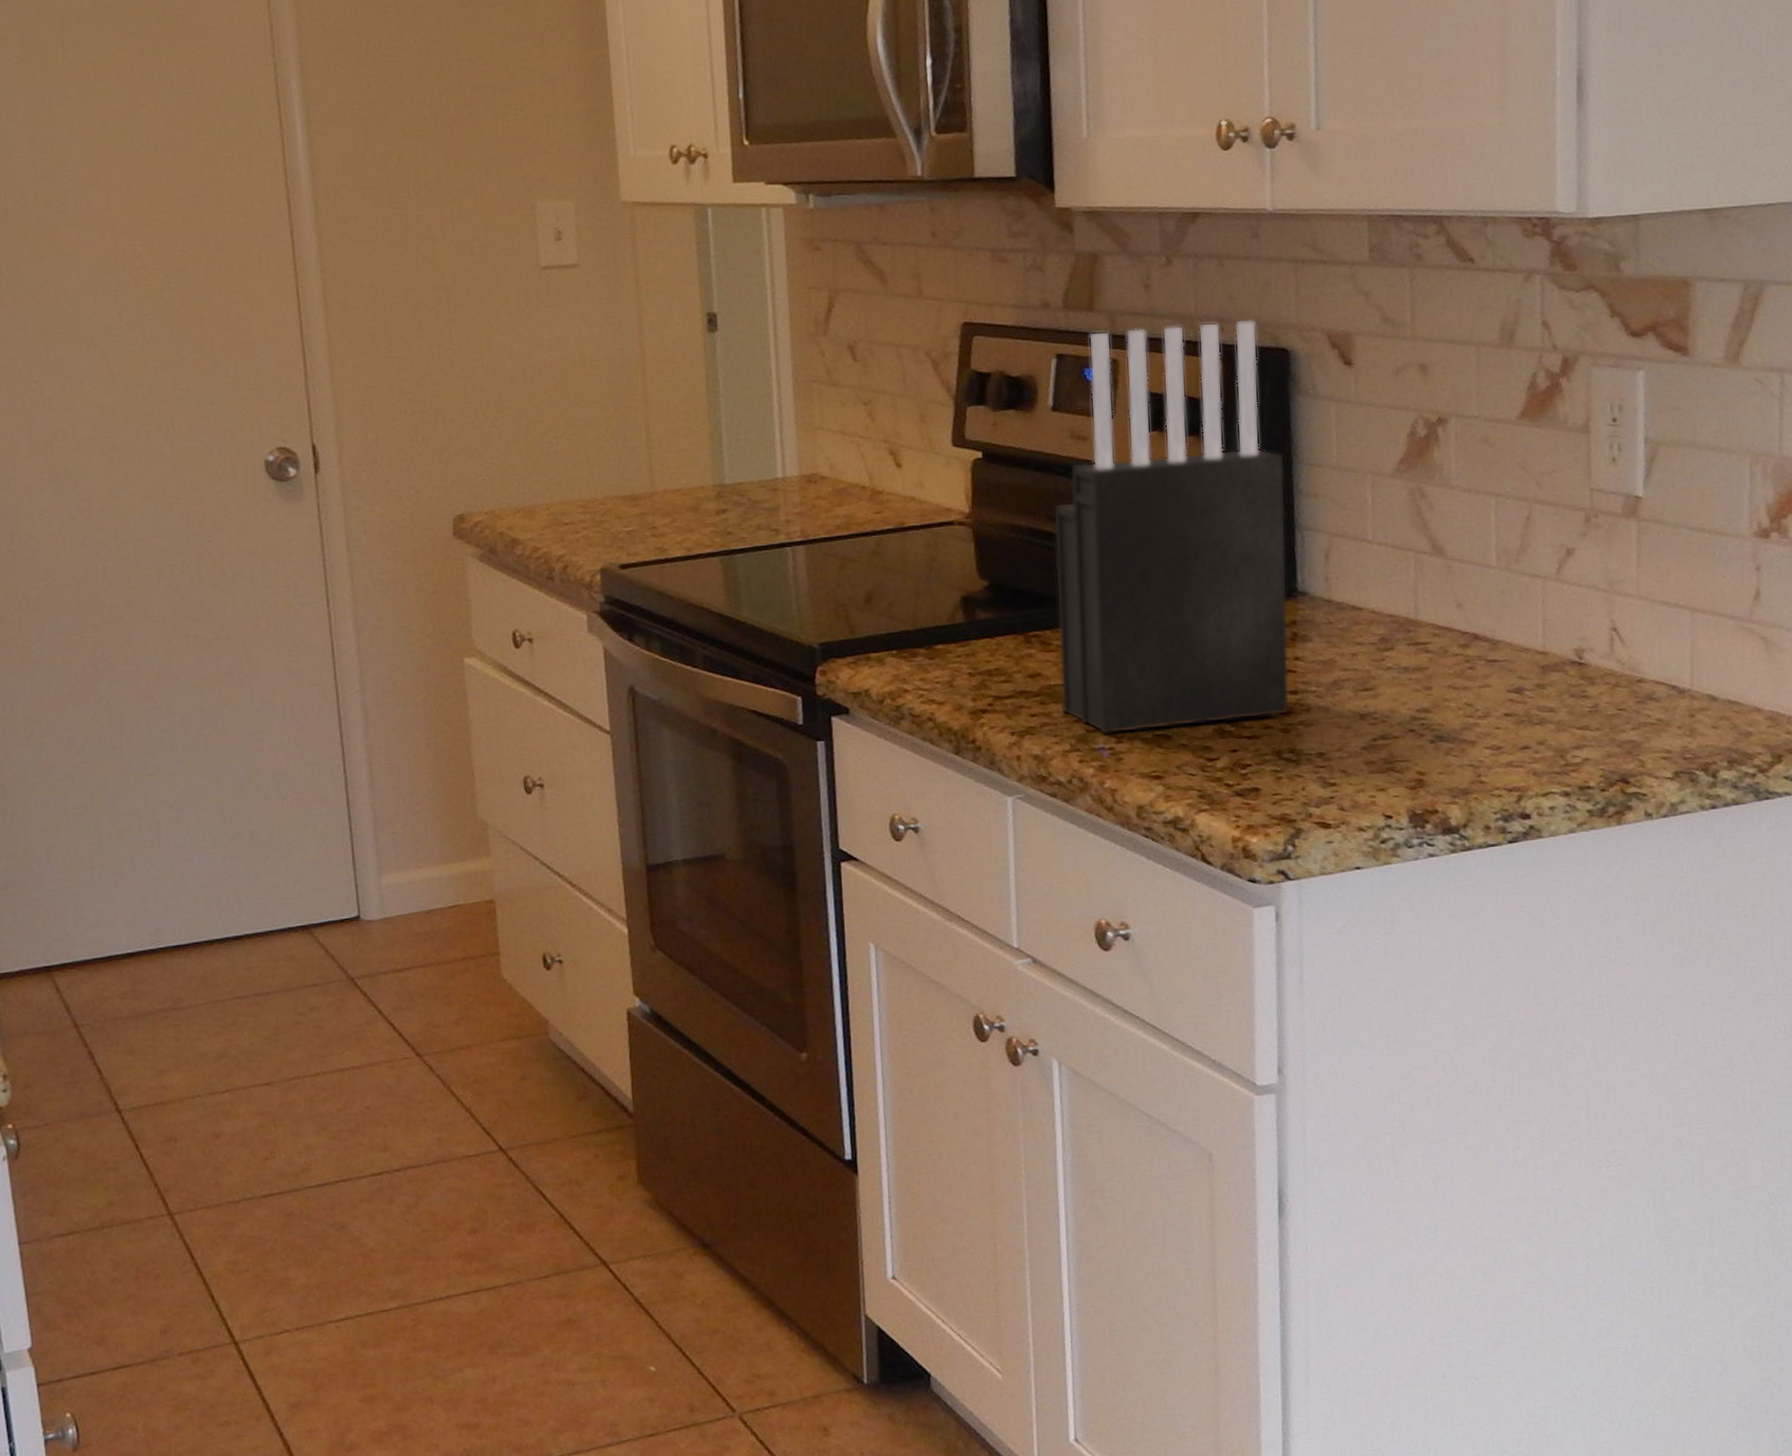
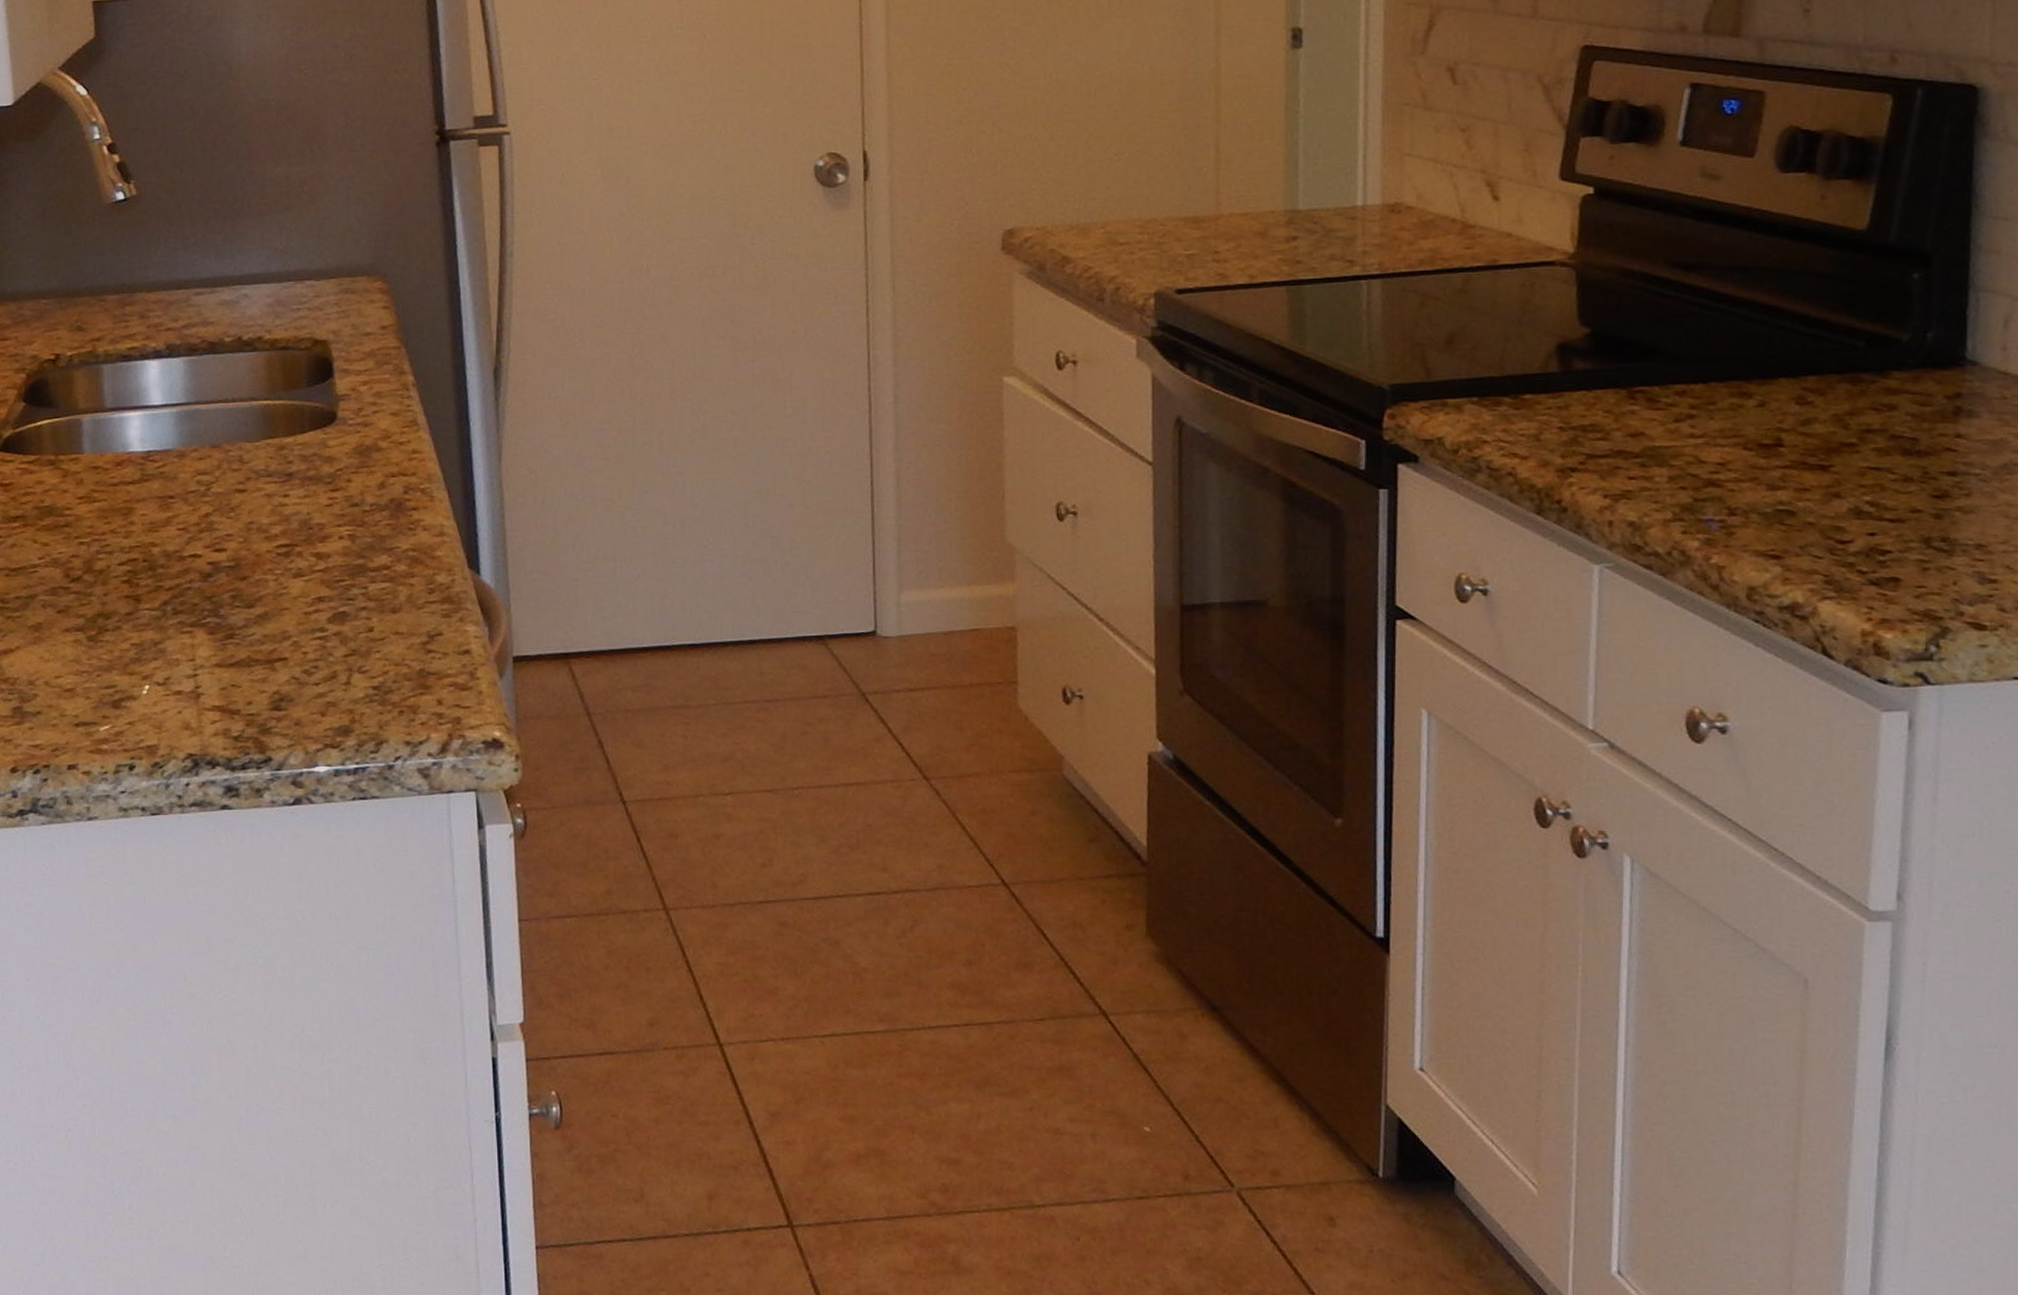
knife block: present [1053,319,1290,735] -> none [1665,51,1961,505]

